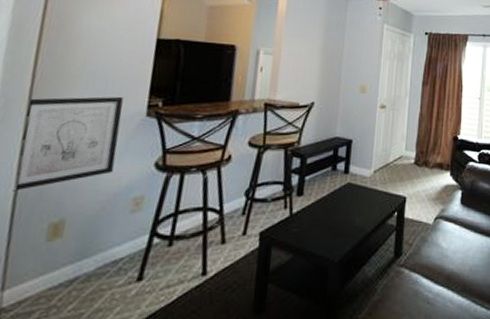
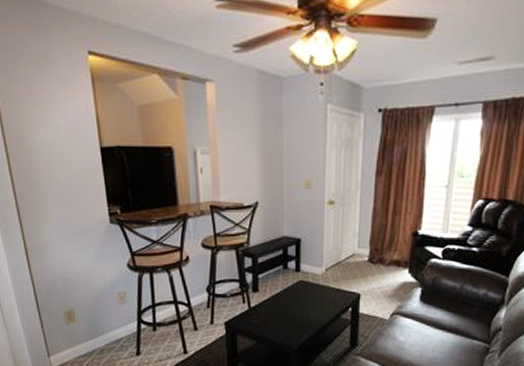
wall art: present [13,96,124,191] -> none [19,206,97,287]

